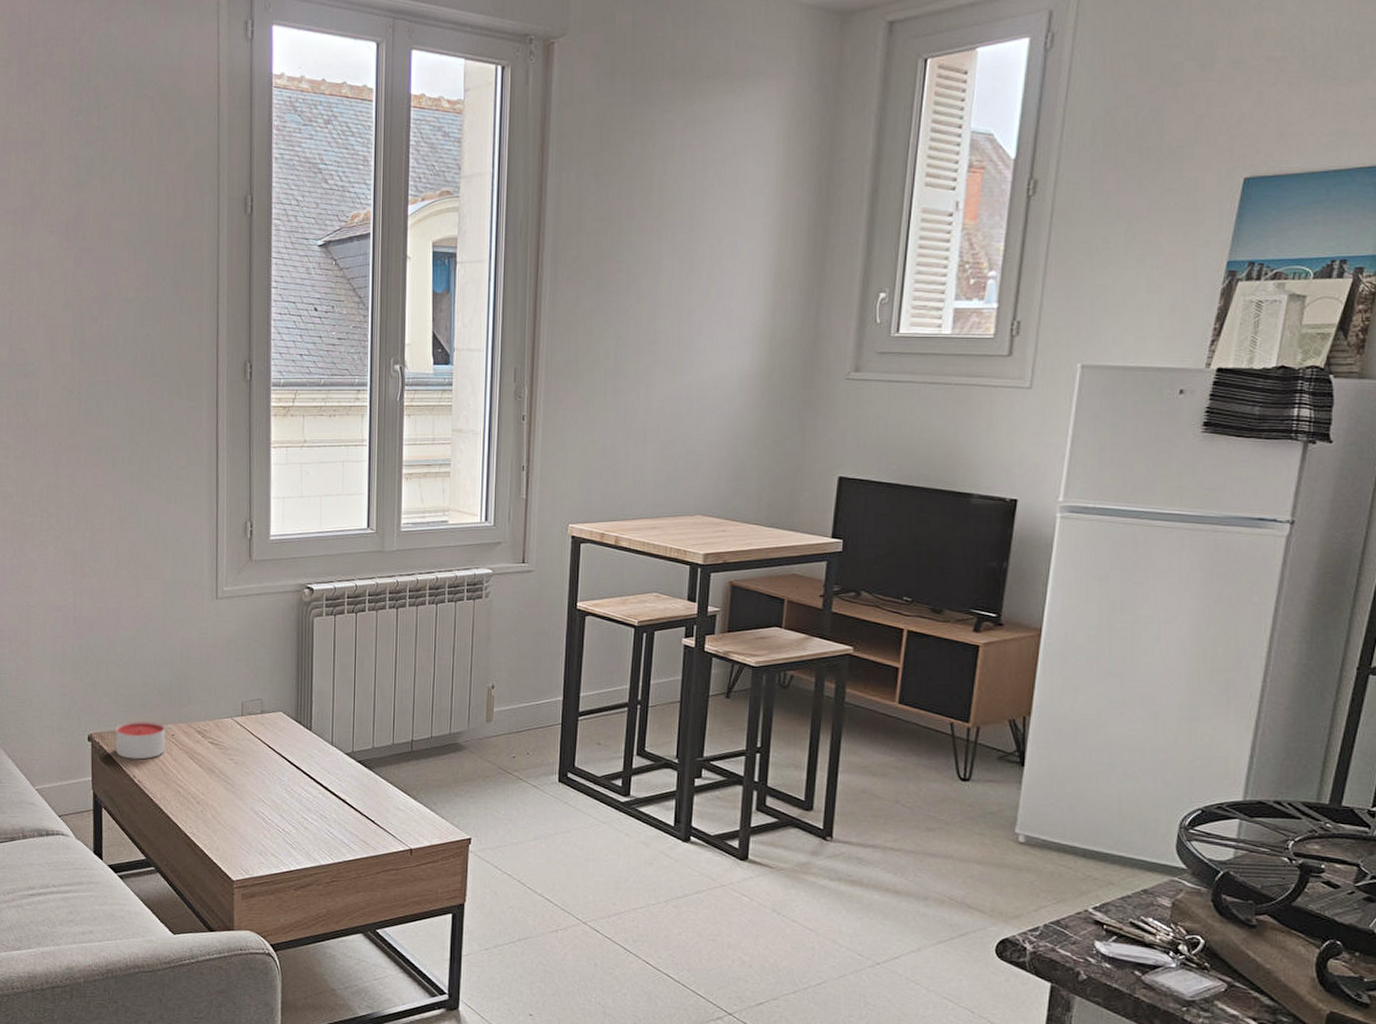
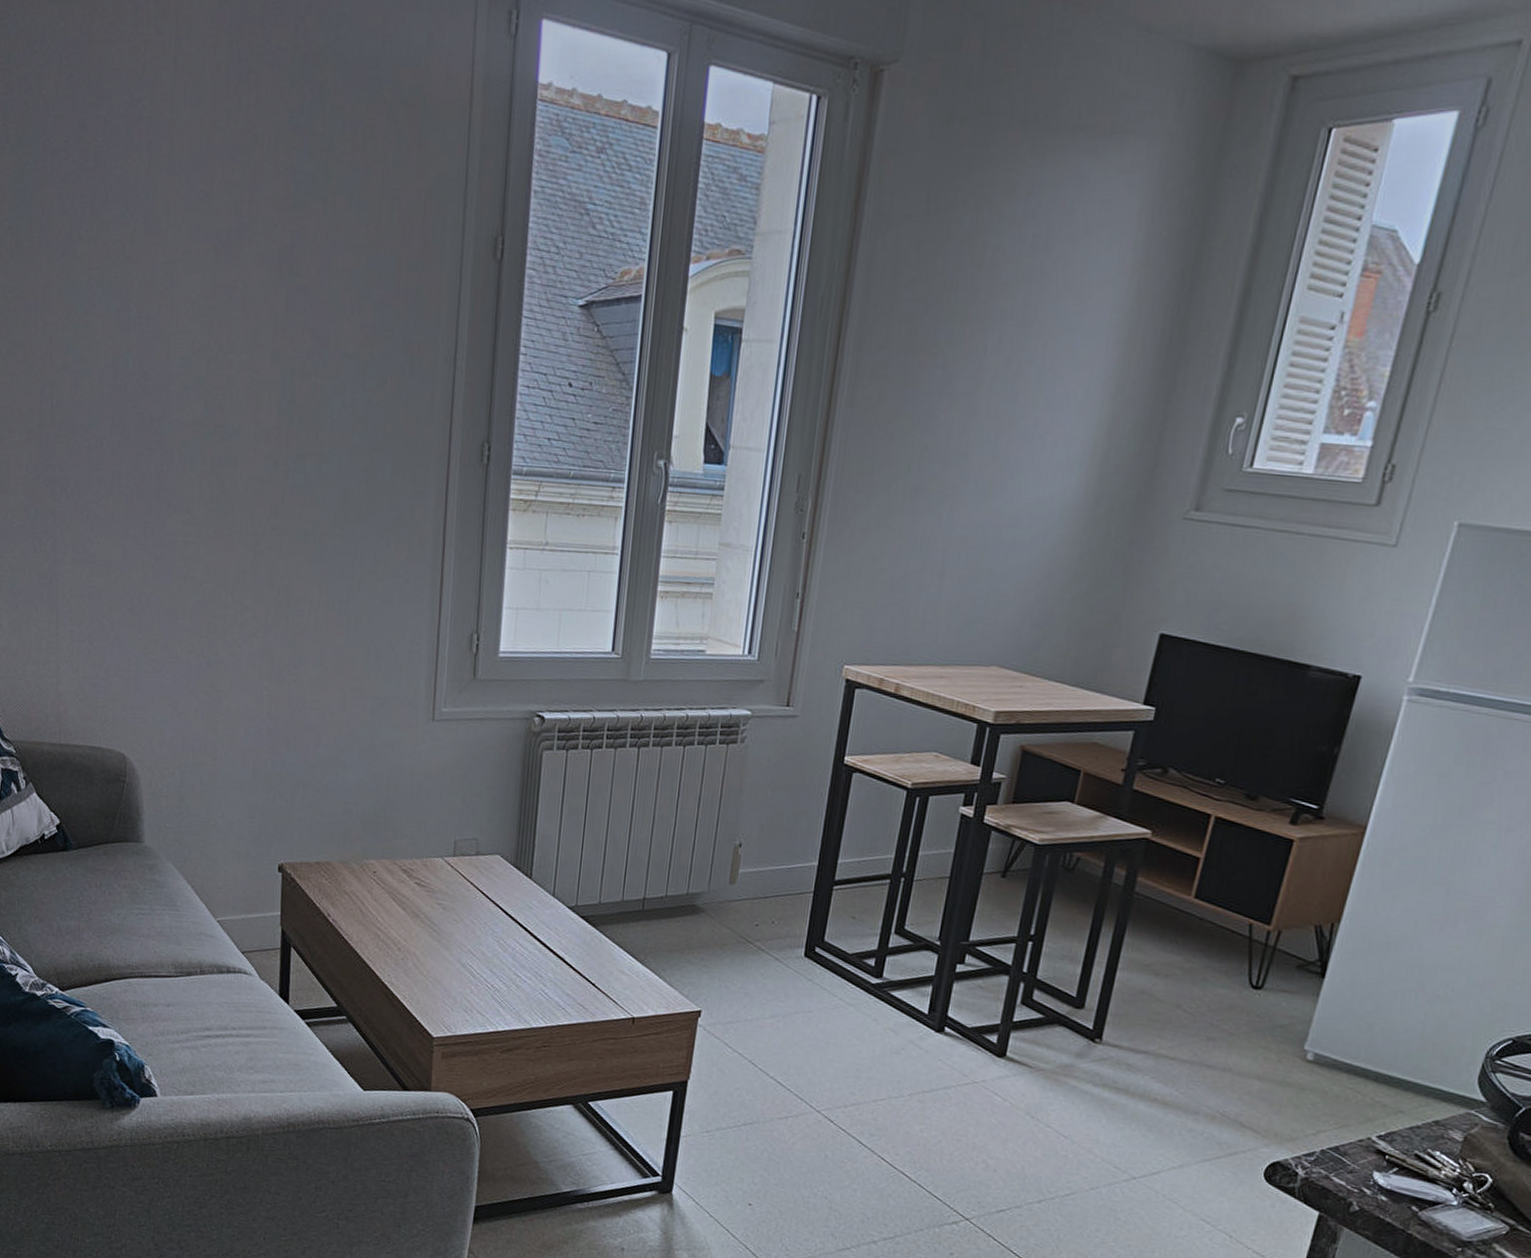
candle: present [115,720,166,760] -> none [309,852,367,897]

